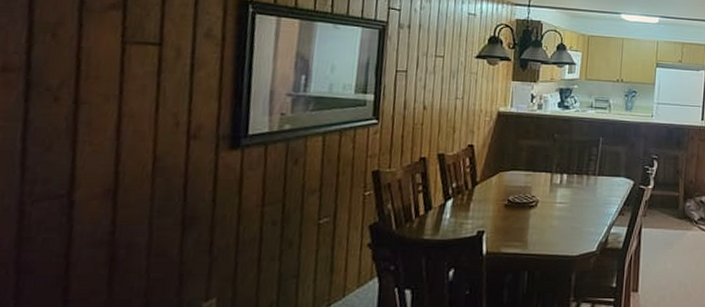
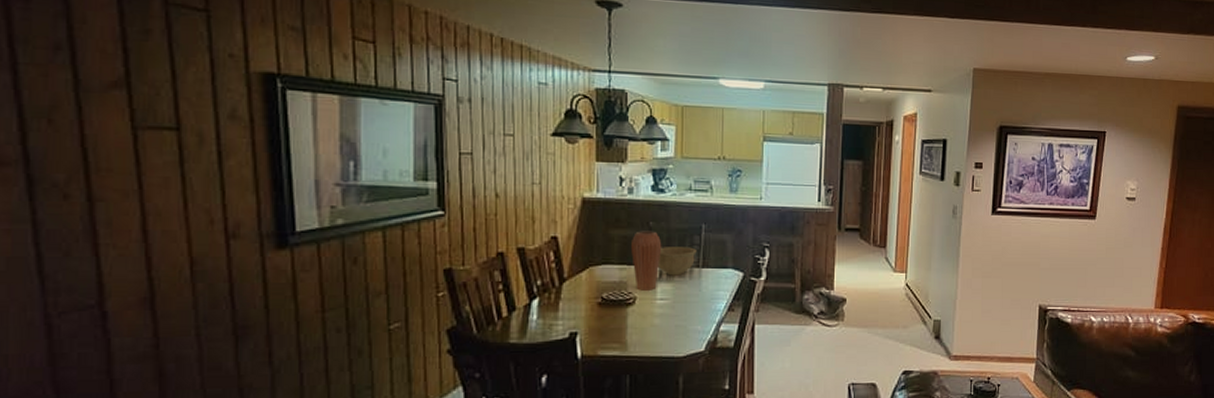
vase: none [536,142,564,195] -> present [630,231,662,291]
bowl: none [559,156,594,182] -> present [657,247,697,276]

